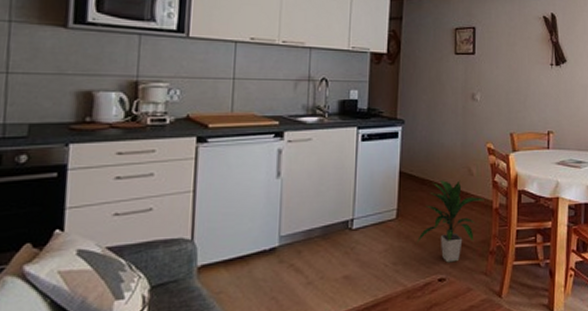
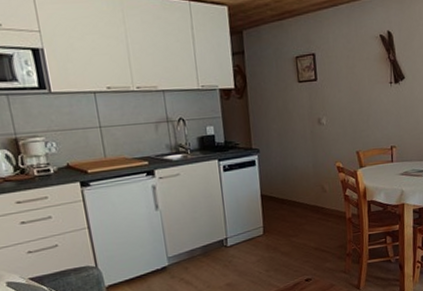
indoor plant: present [416,180,484,263] -> none [283,197,338,266]

